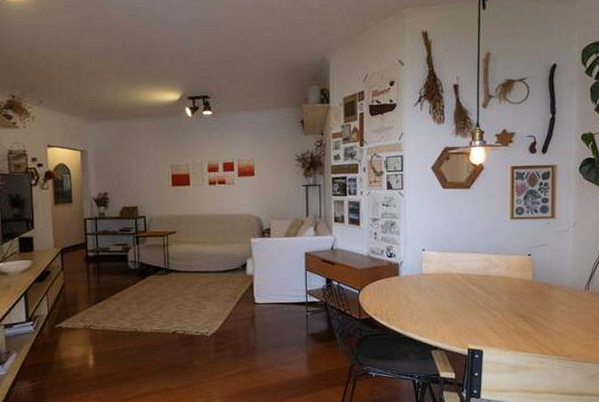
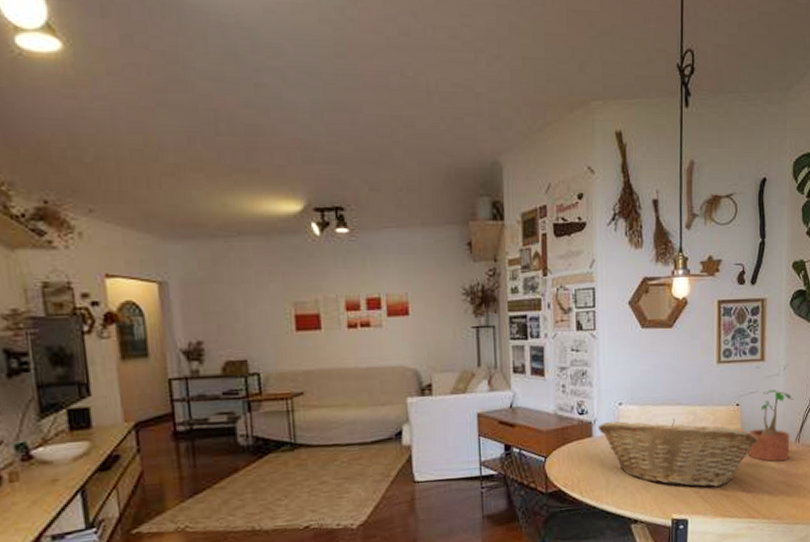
fruit basket: none [405,264,549,324] -> present [599,419,758,487]
potted plant: none [540,243,583,306] -> present [749,390,794,462]

